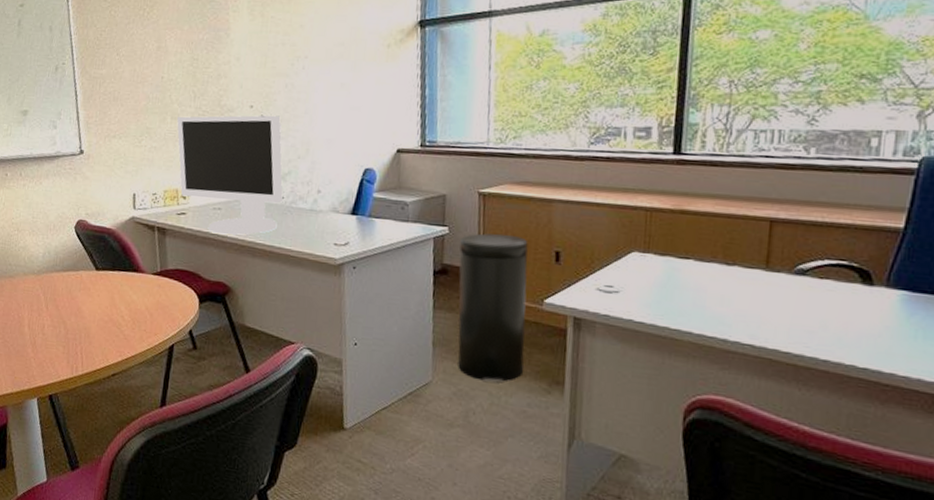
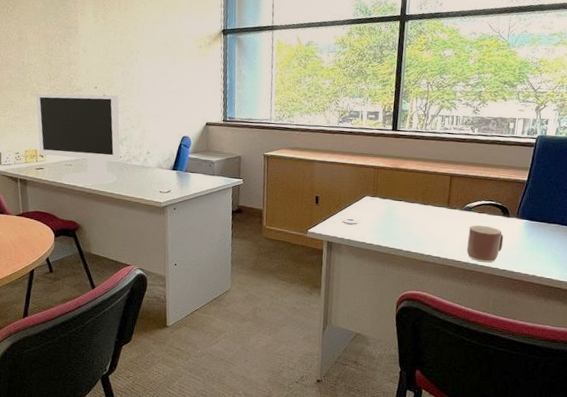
pedal bin: present [458,233,528,383] -> none [249,184,298,289]
mug: none [799,297,864,357] -> present [467,225,504,263]

